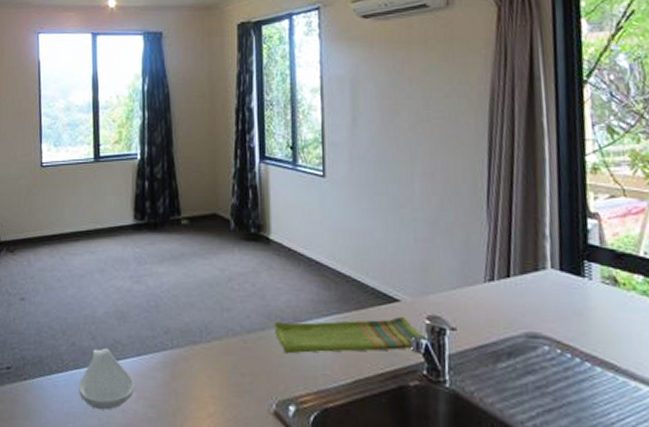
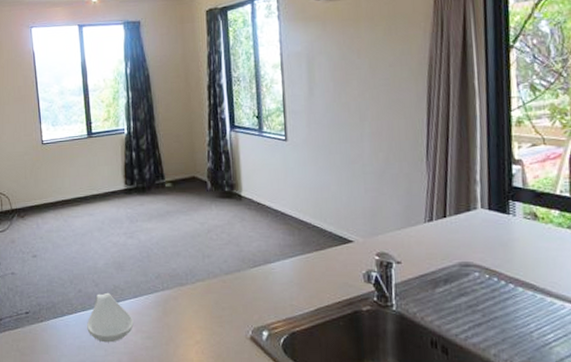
dish towel: present [274,316,424,354] -> none [248,254,374,290]

